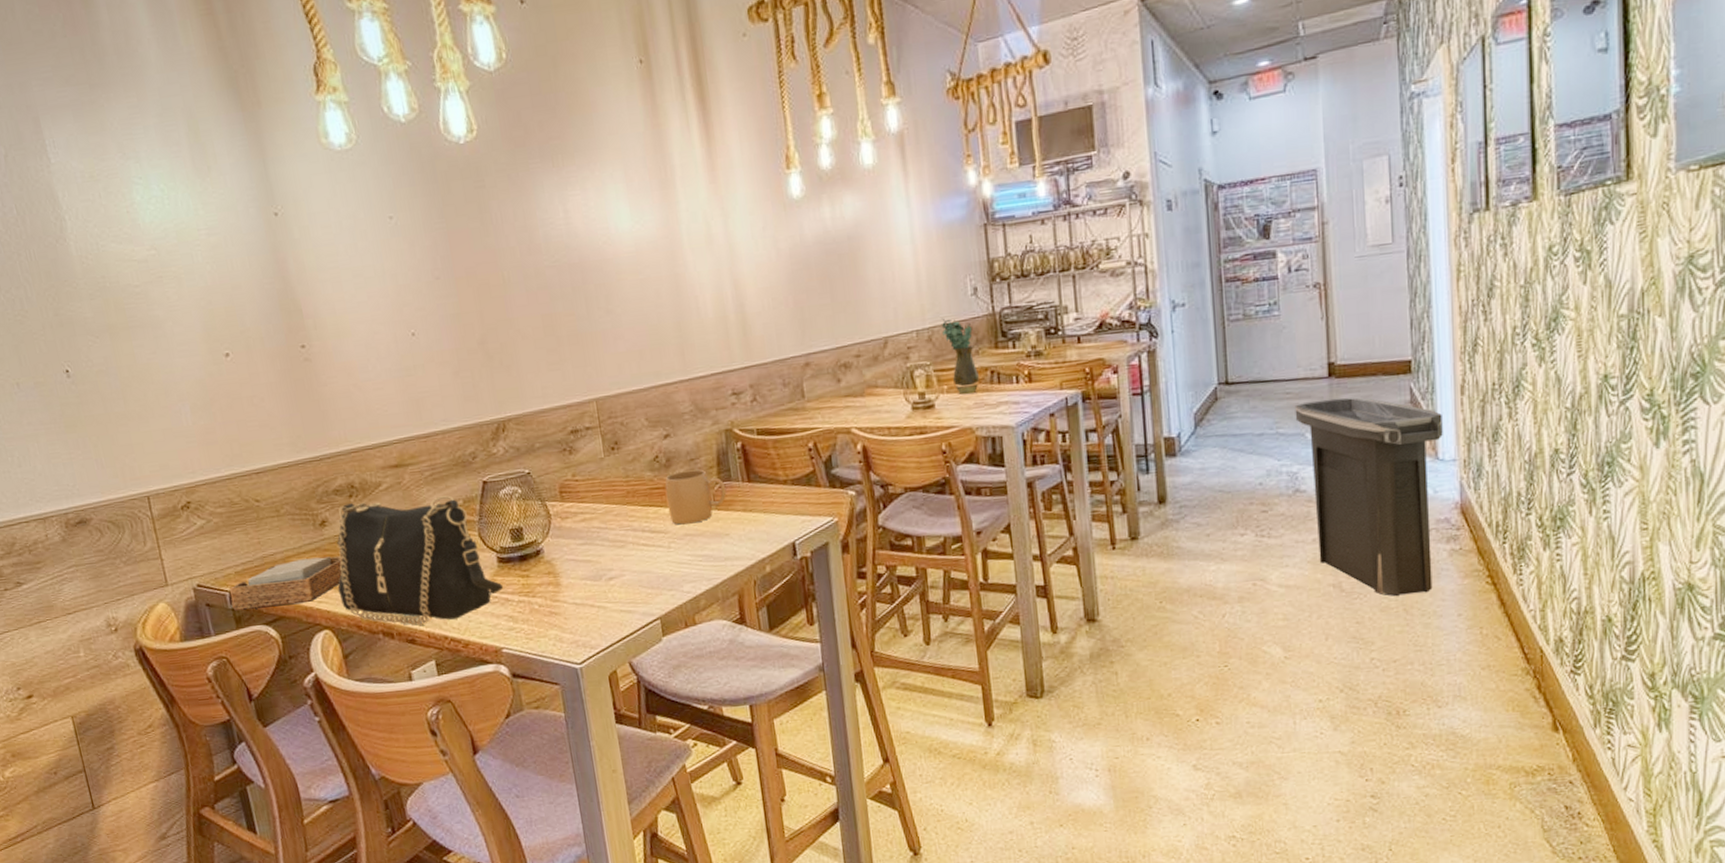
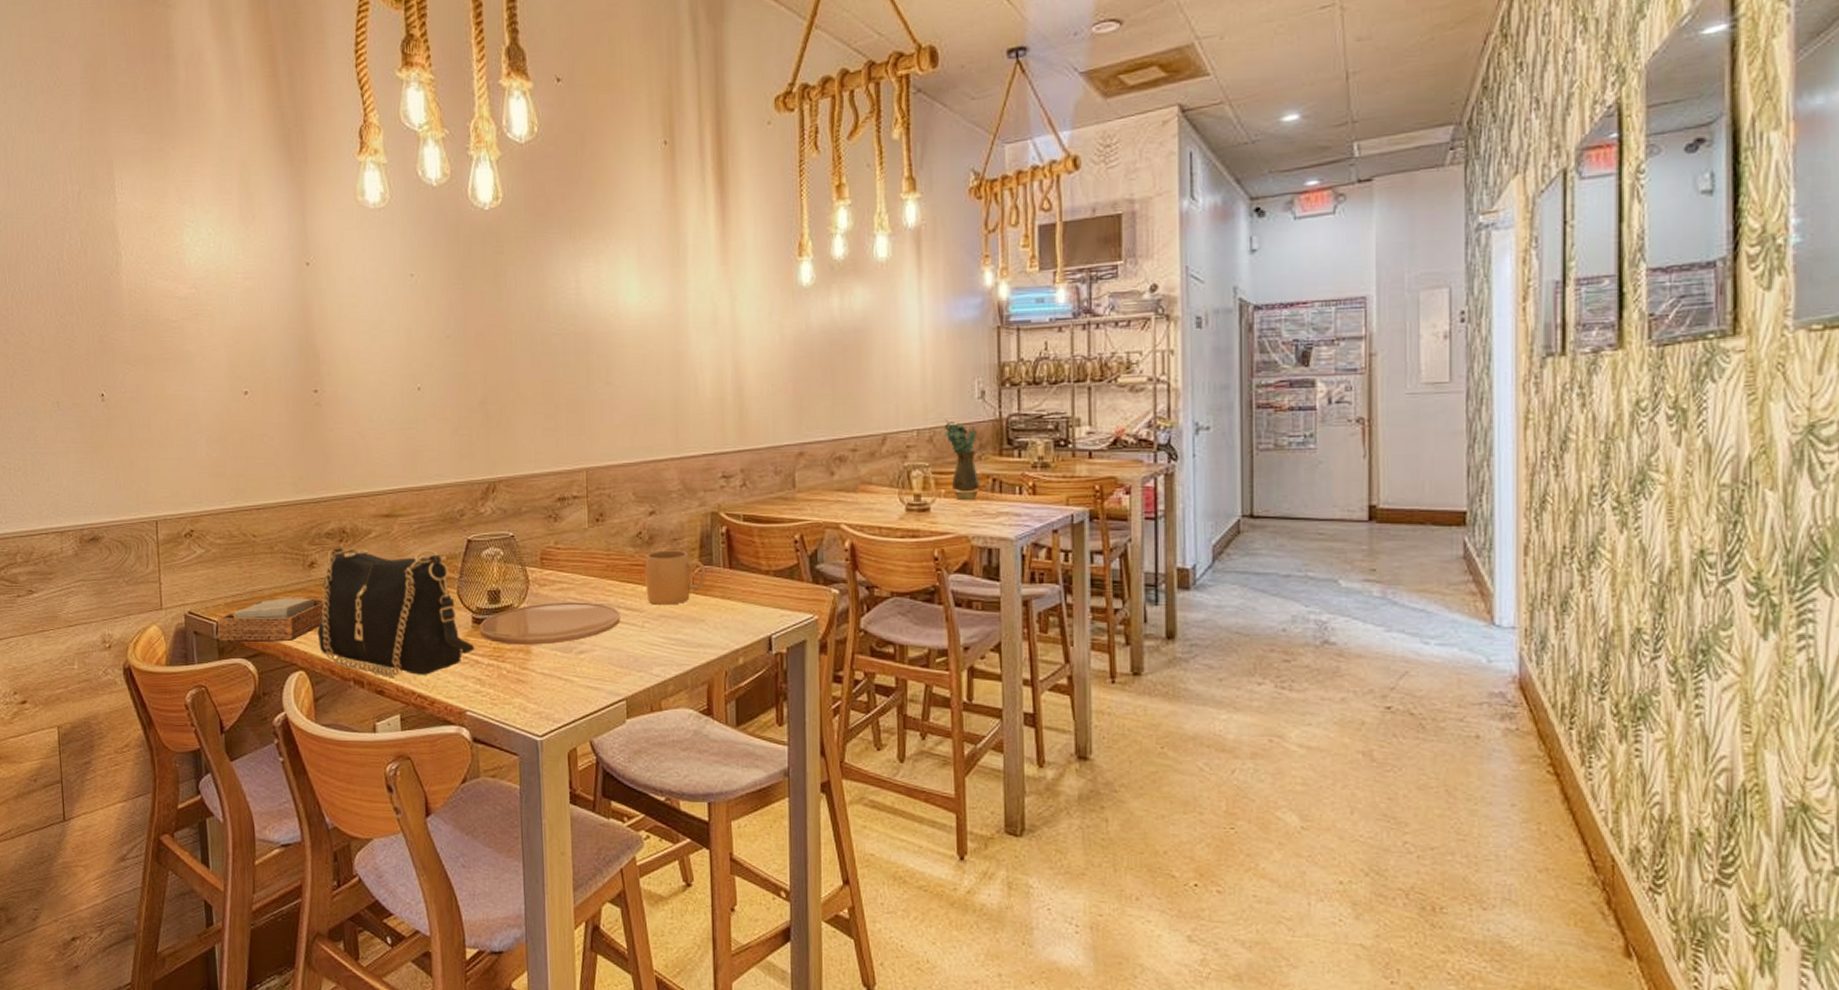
plate: none [504,529,647,580] -> present [478,602,620,646]
trash can: present [1294,397,1443,596] -> none [1328,545,1501,775]

